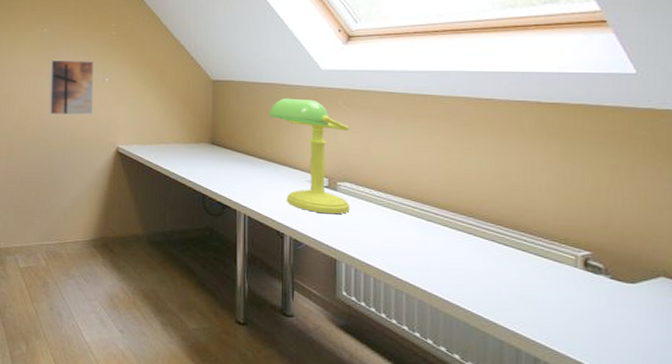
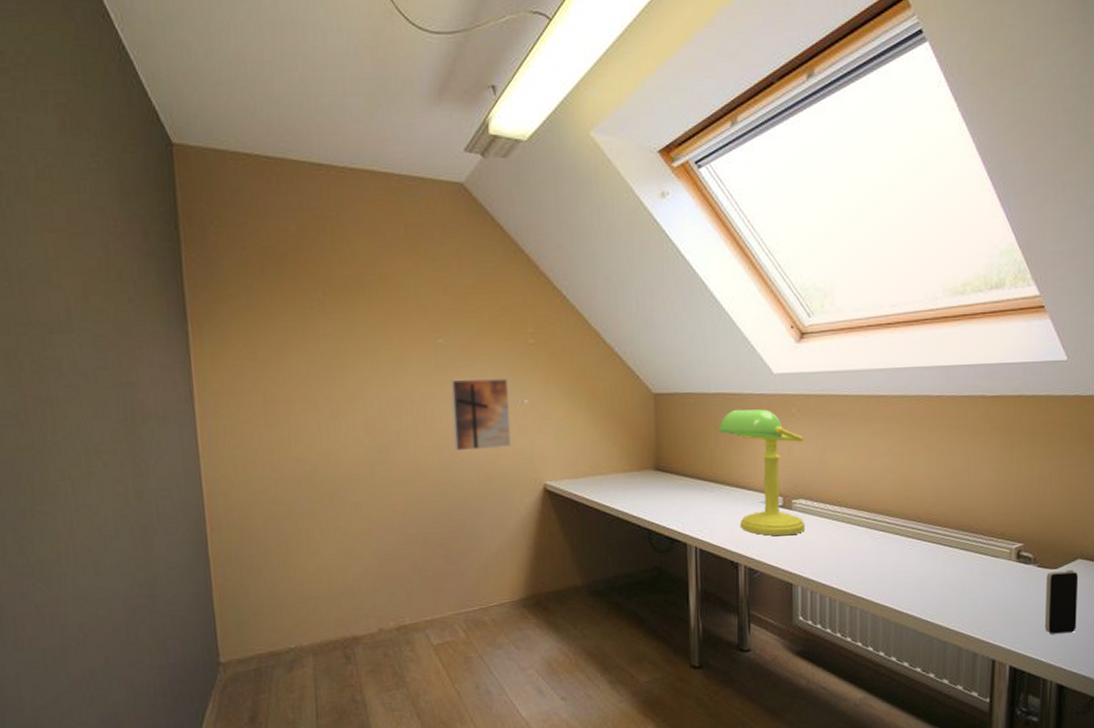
smartphone: none [621,285,663,356] -> present [1044,570,1079,634]

